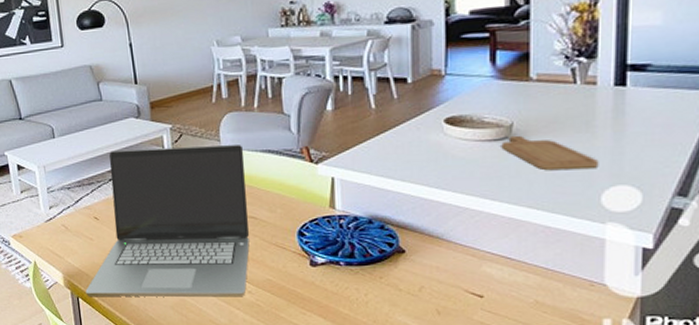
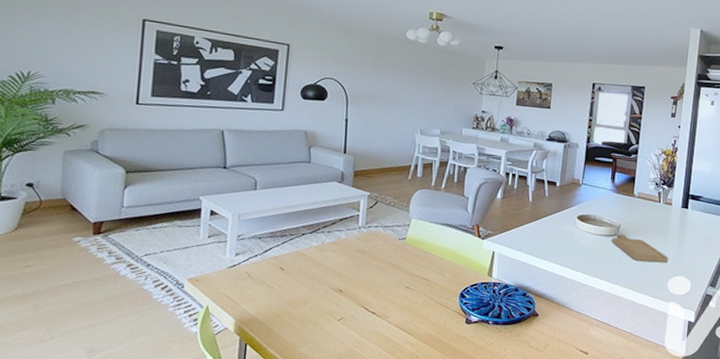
laptop: present [85,145,250,297] -> none [255,208,428,349]

